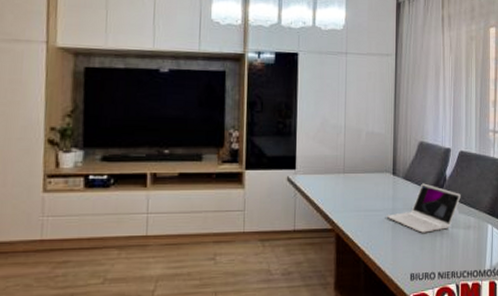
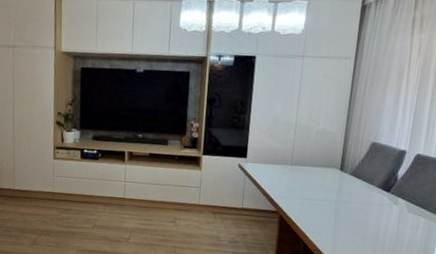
laptop: present [386,183,461,233] -> none [329,181,412,226]

